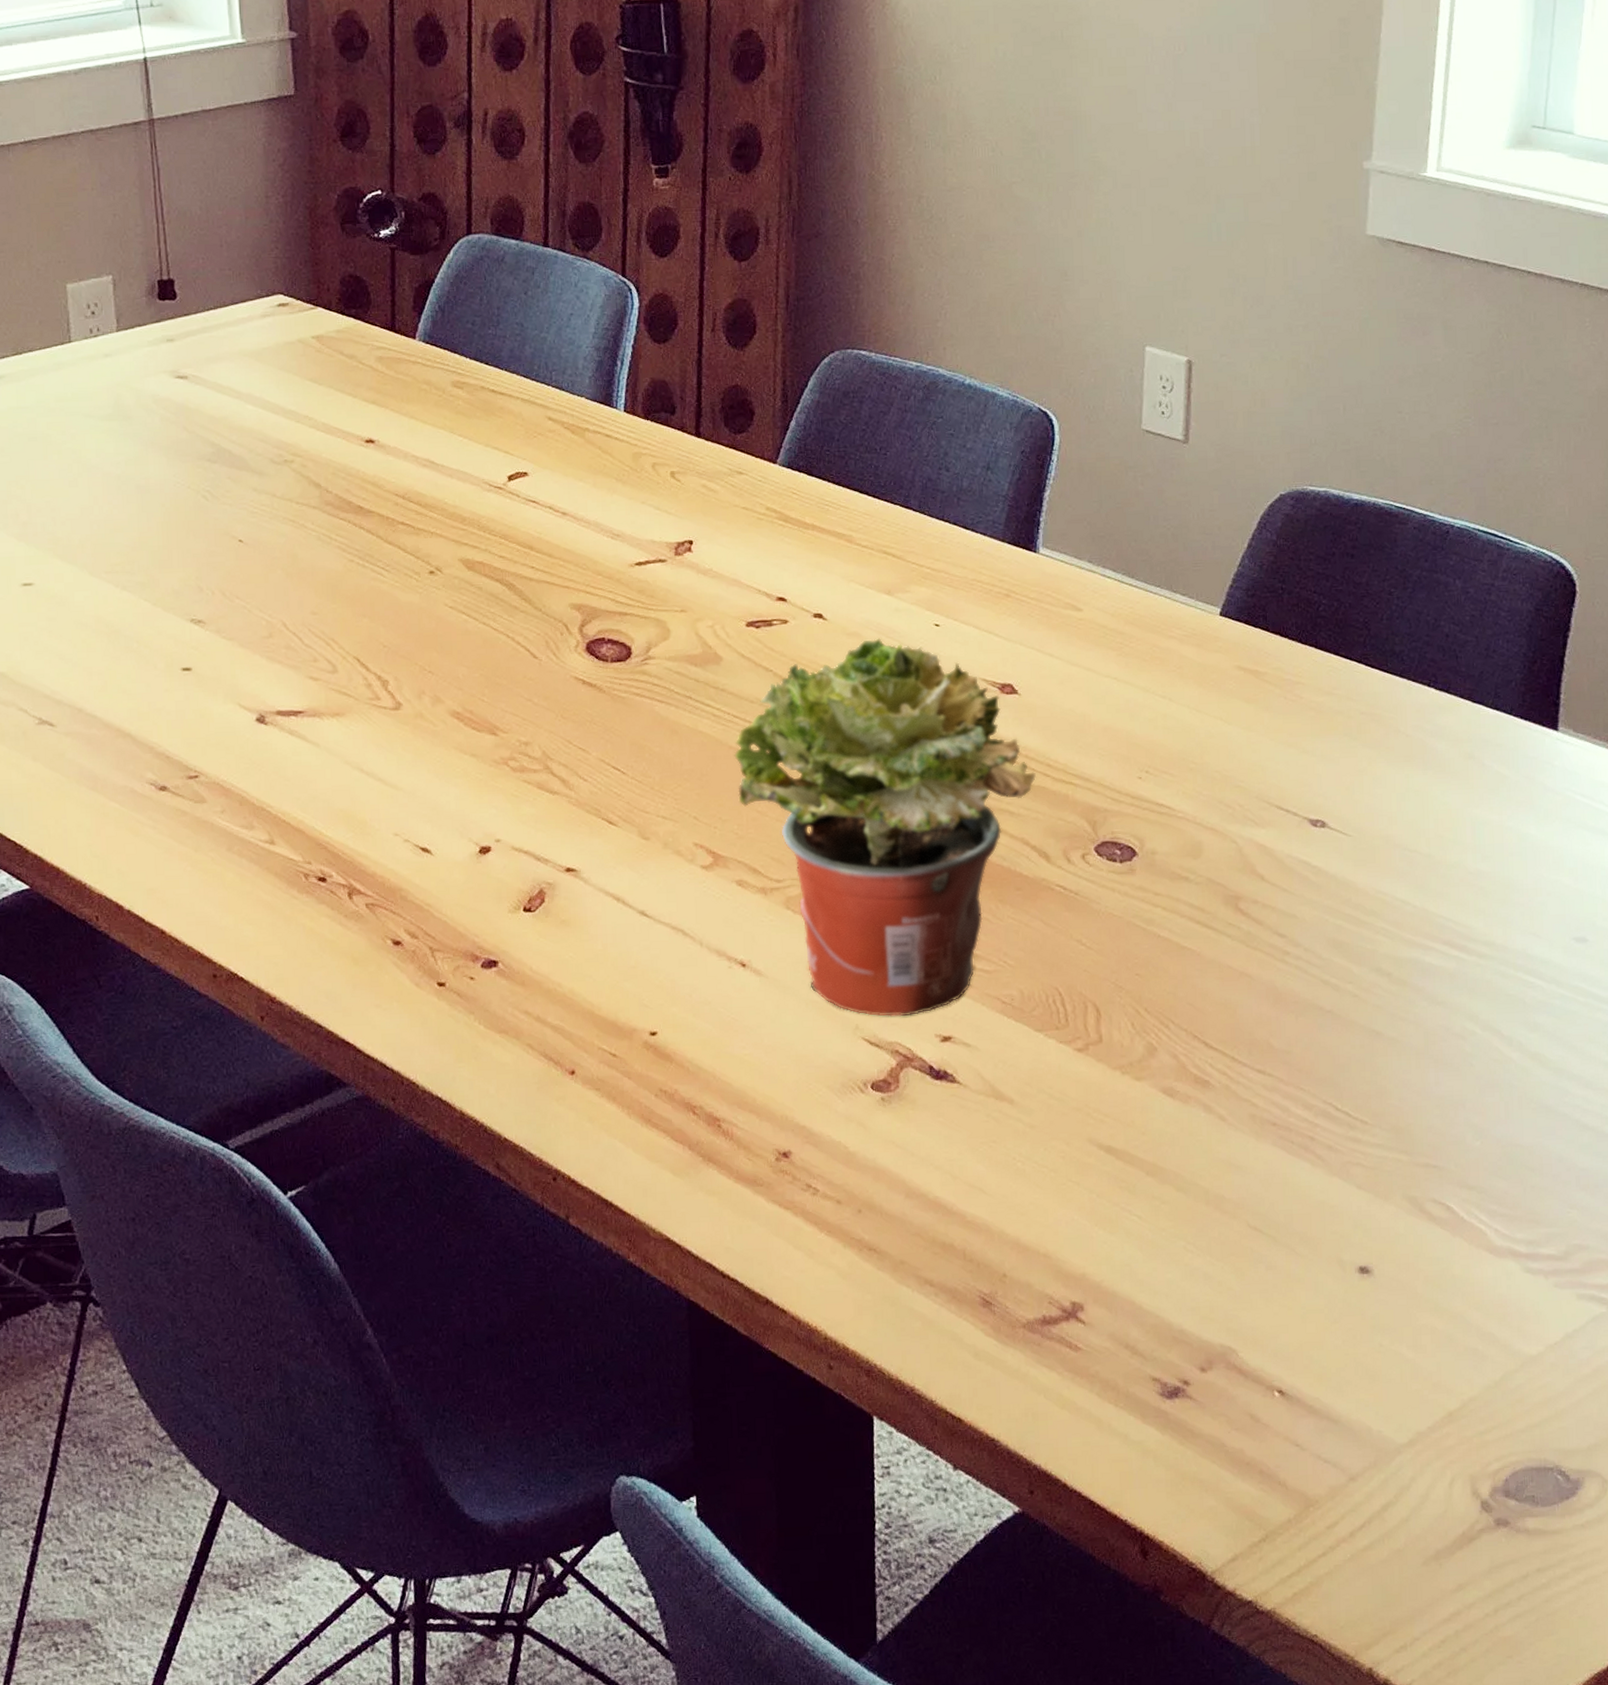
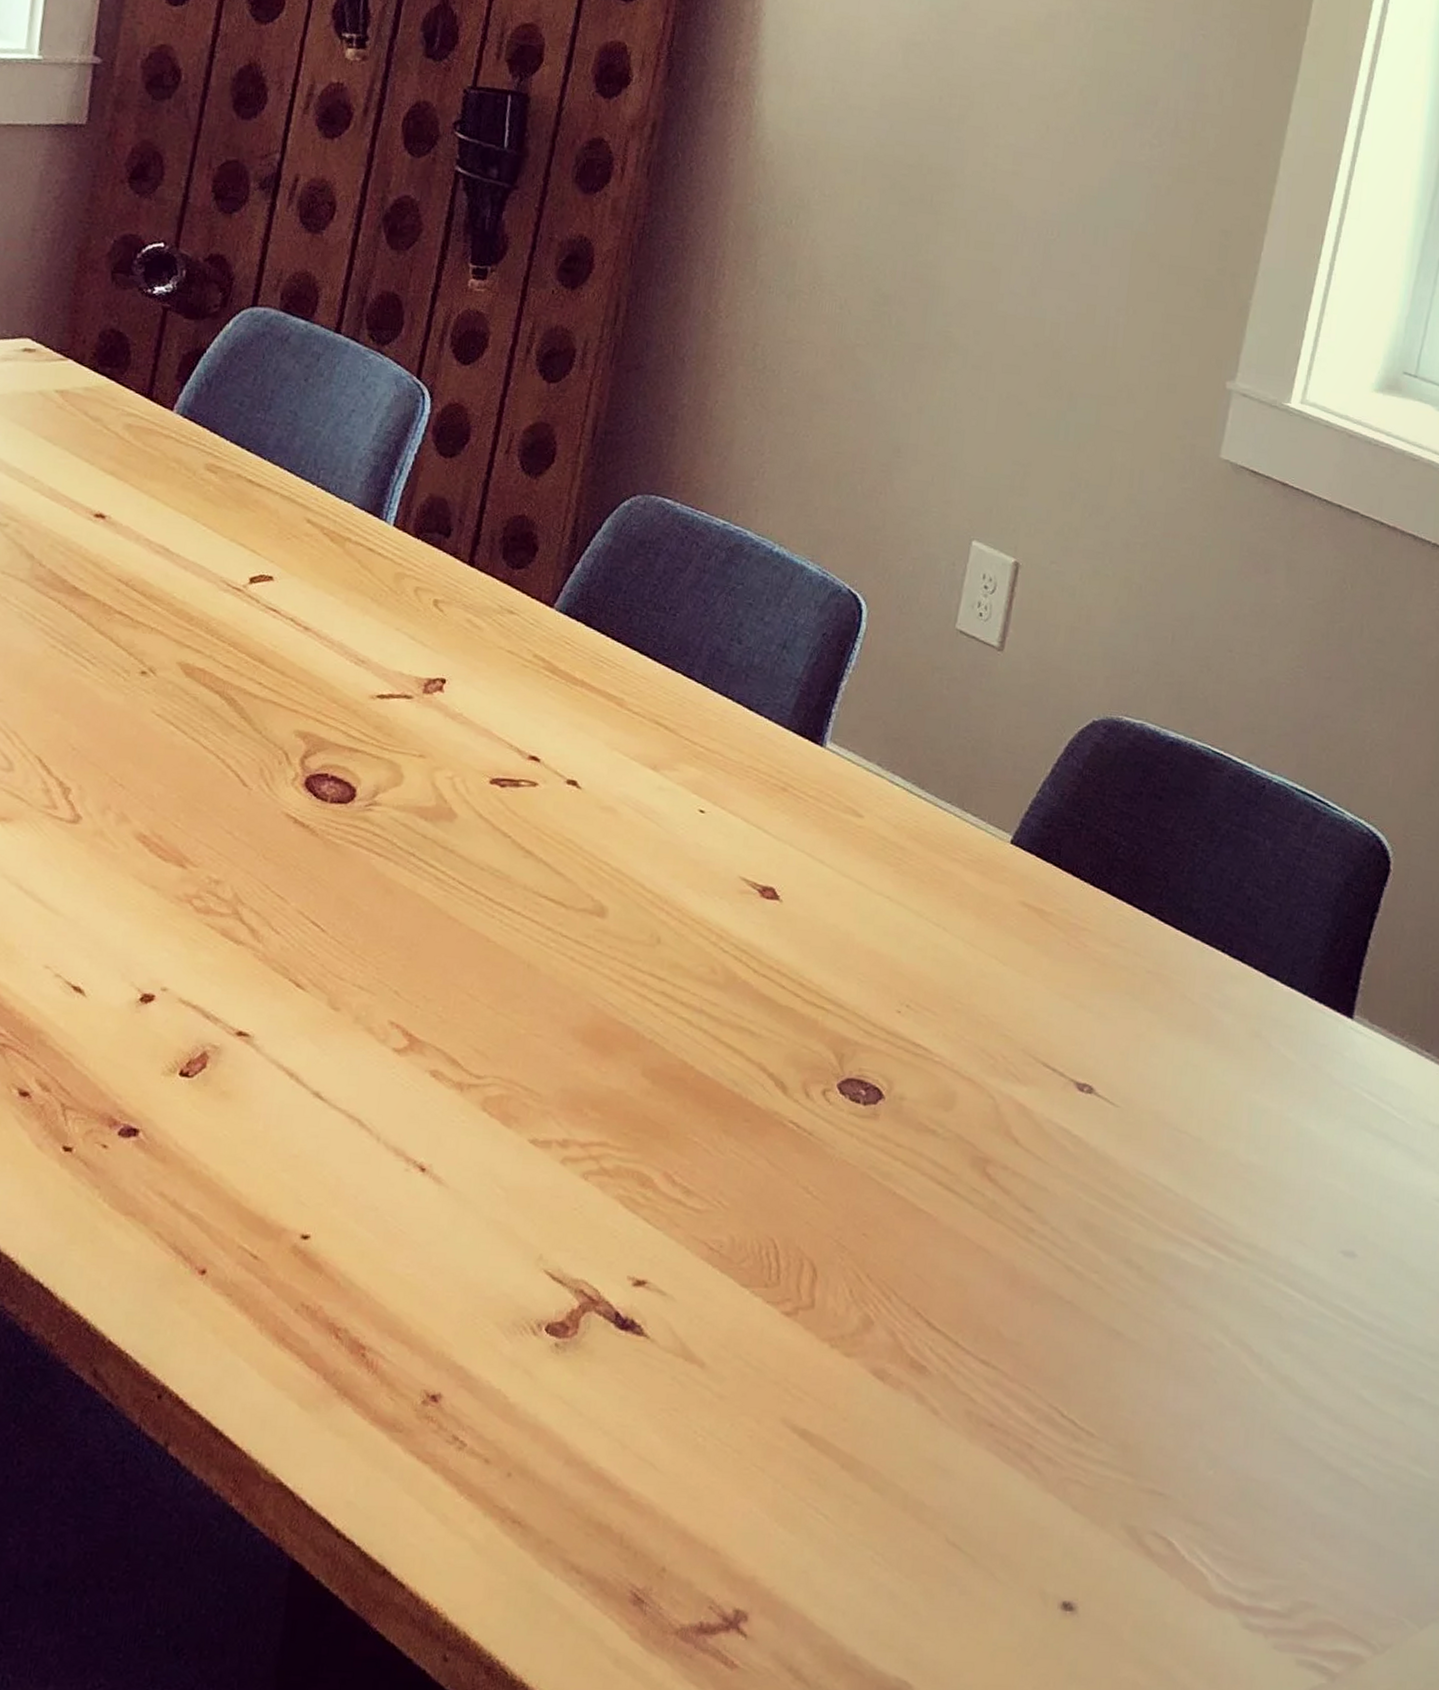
potted plant: present [734,638,1036,1017] -> none [448,816,786,1252]

